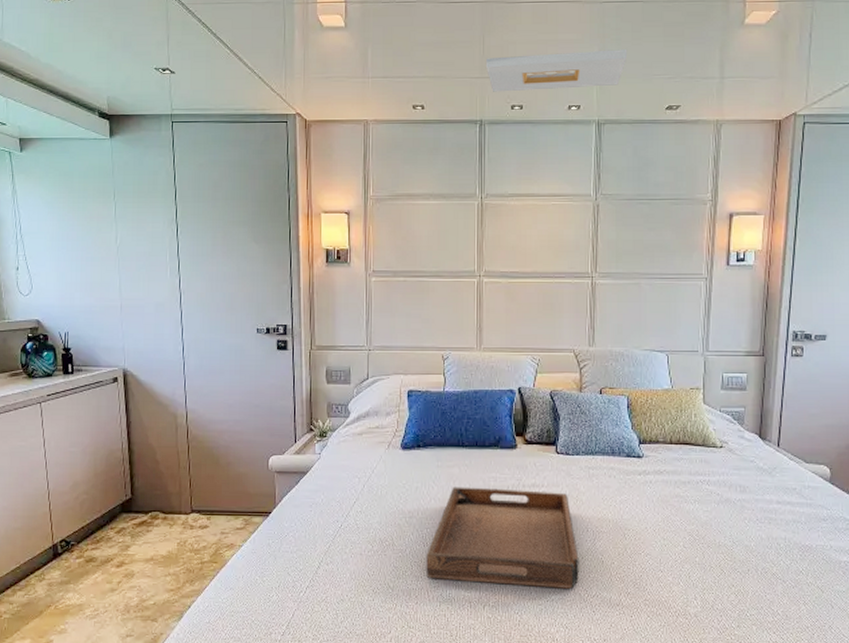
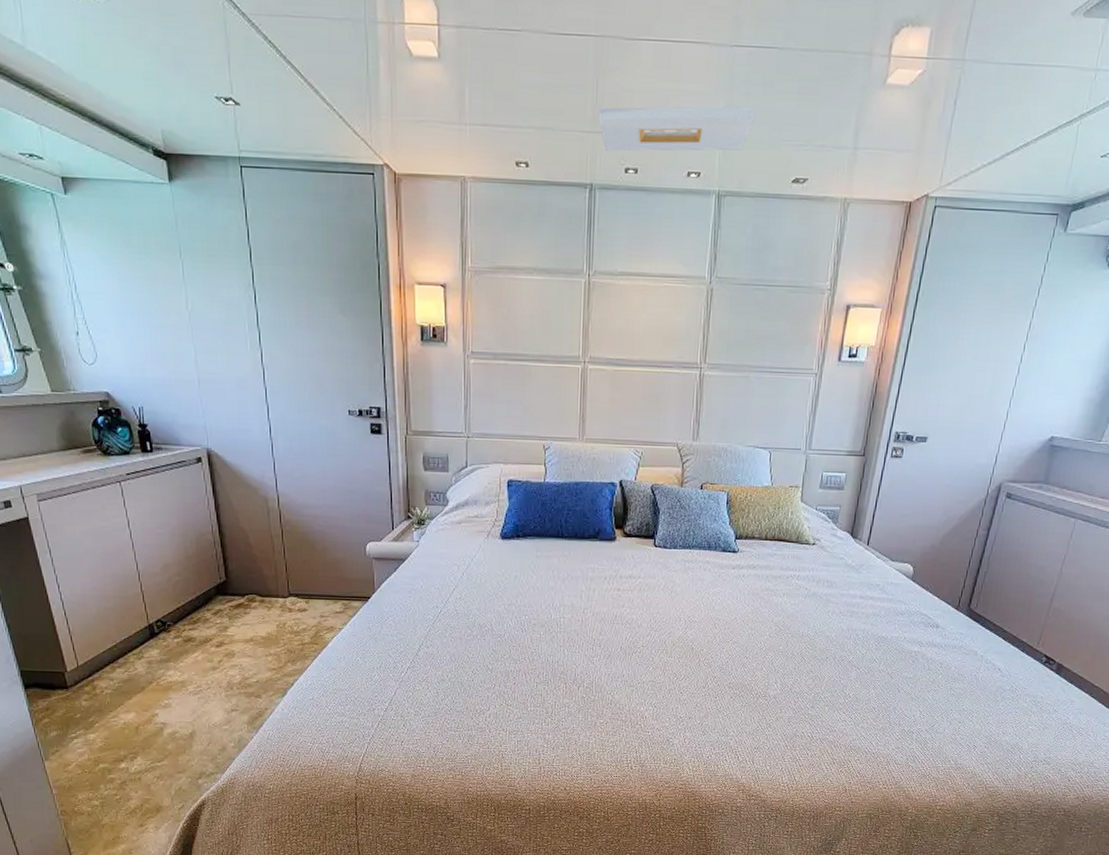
serving tray: present [426,487,579,589] -> none [524,576,671,672]

